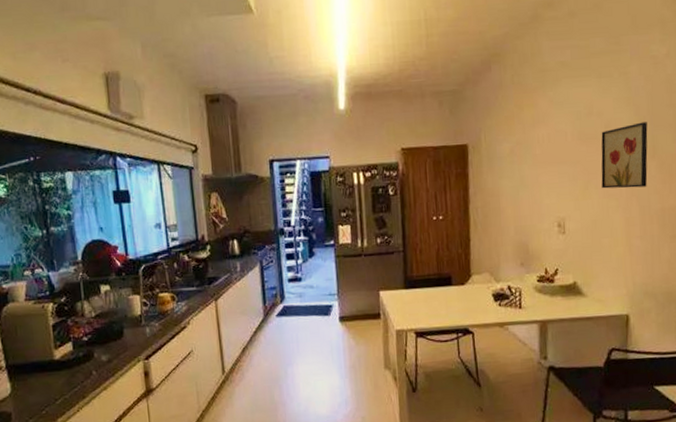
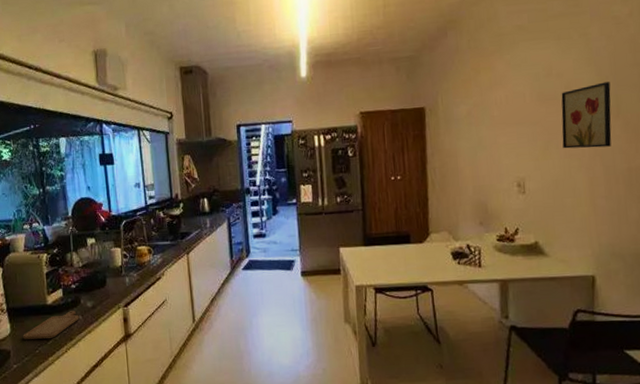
chopping board: none [26,366,93,400] -> present [23,311,79,340]

